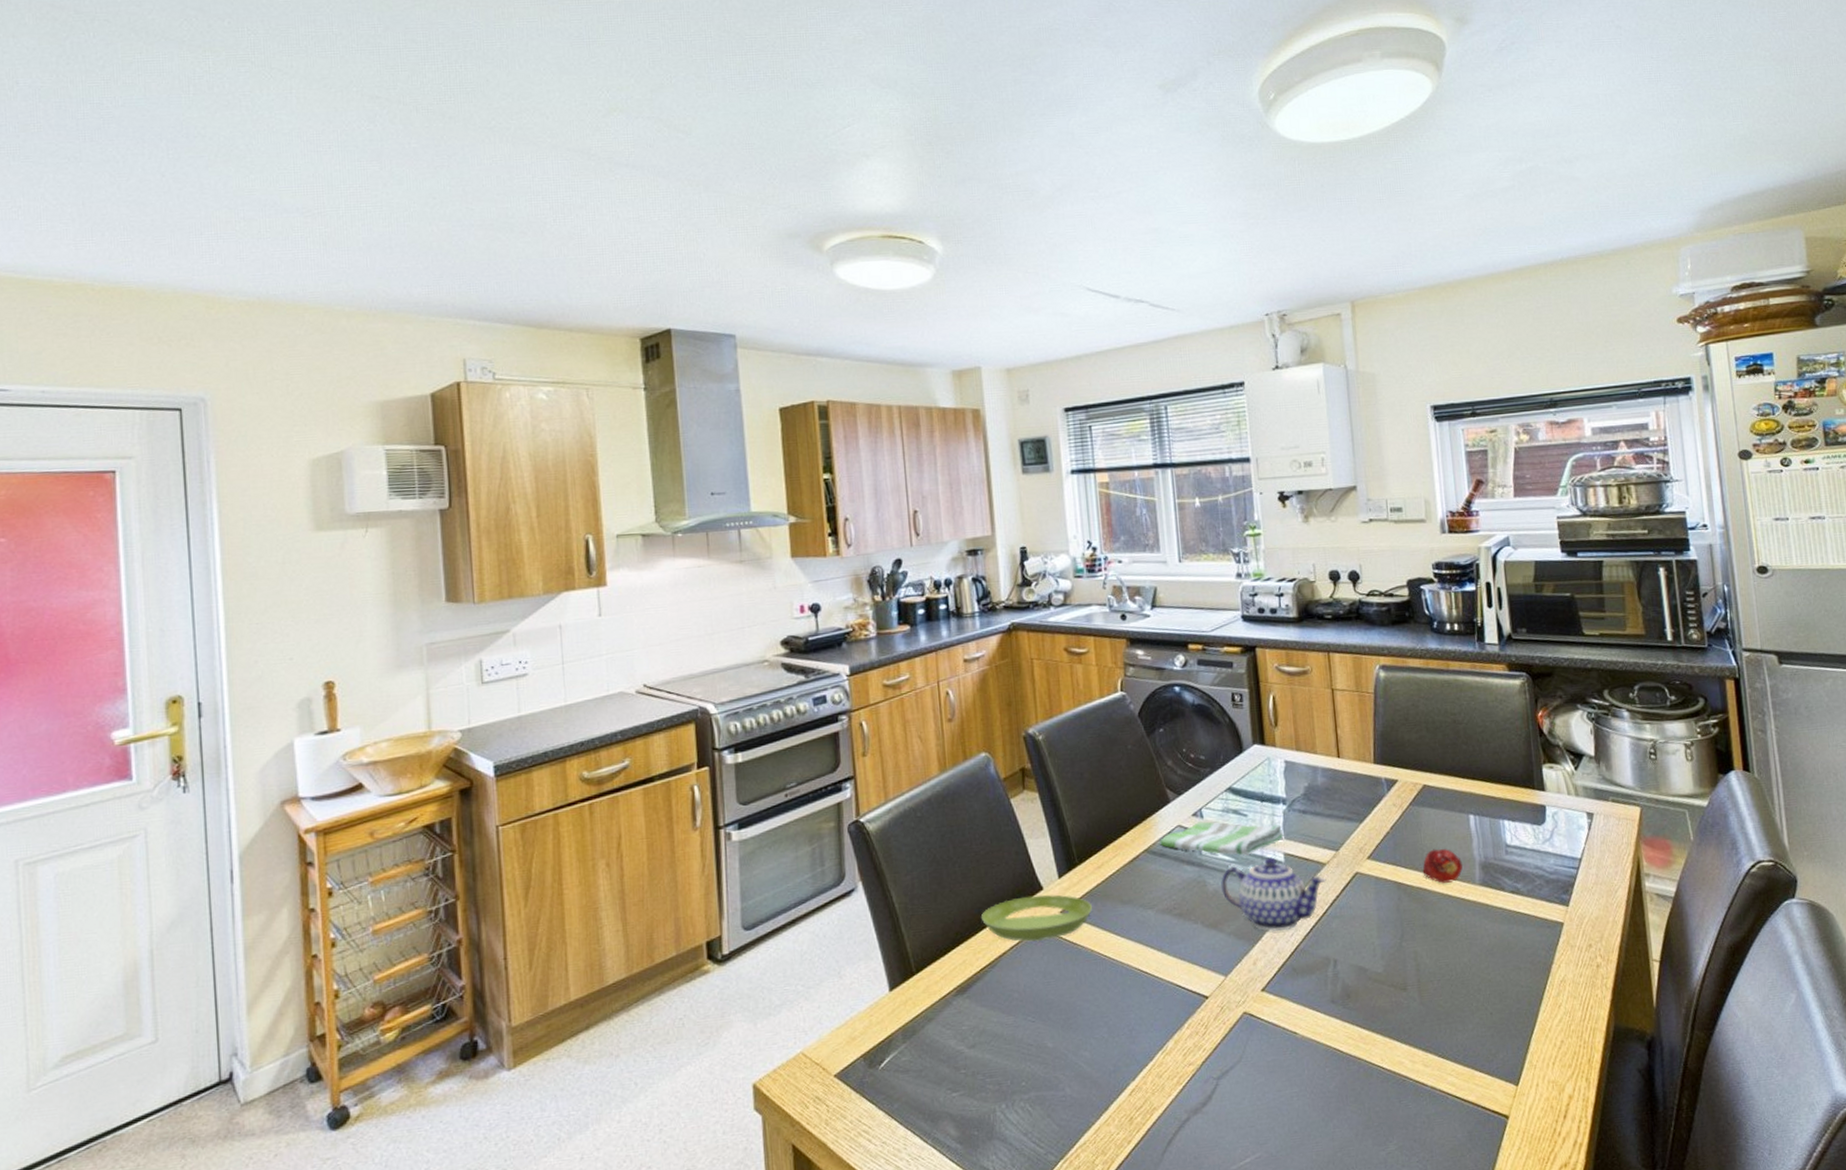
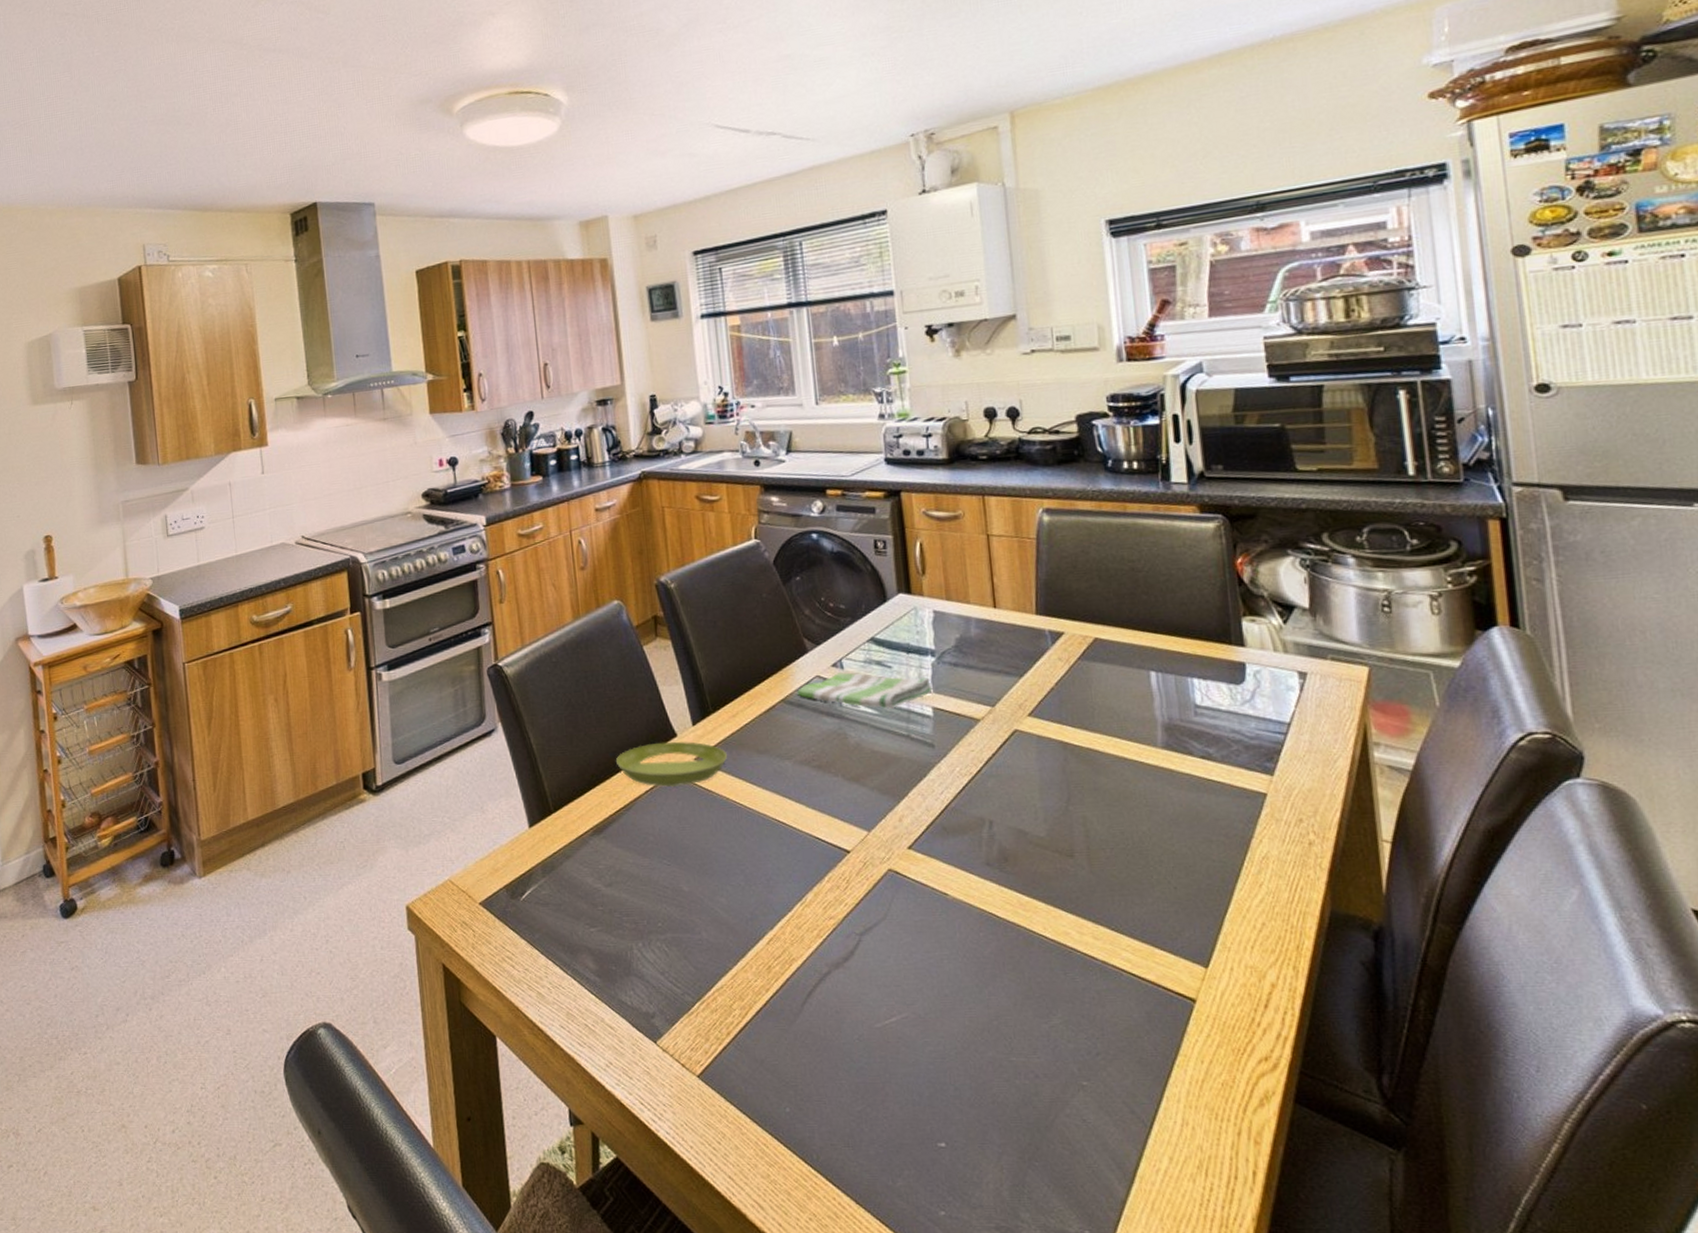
teapot: present [1221,857,1327,931] -> none [863,711,981,788]
fruit: present [1422,849,1463,883] -> none [1093,707,1143,745]

